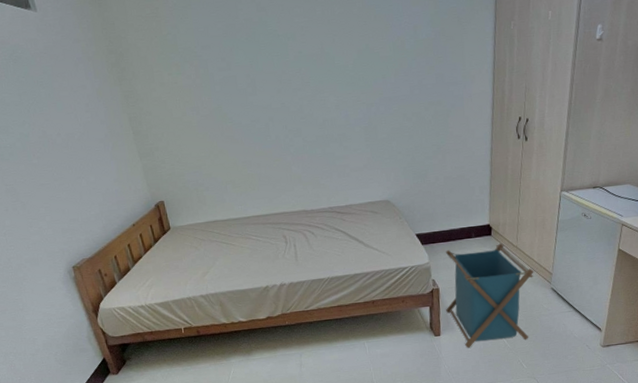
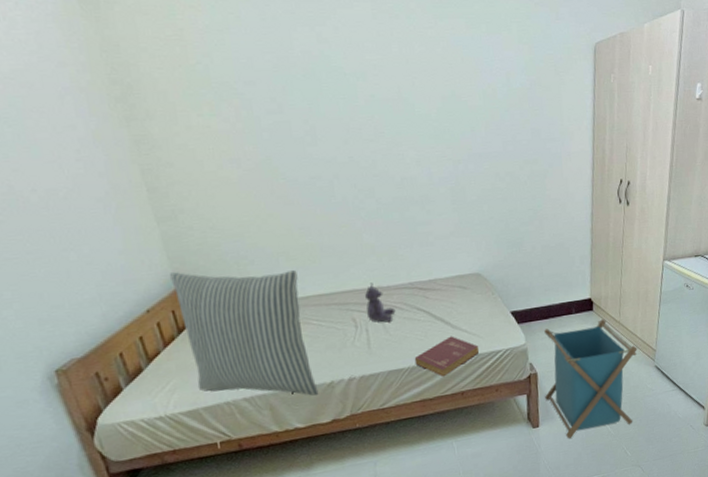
pillow: none [149,195,257,297] -> present [170,270,319,397]
stuffed animal: none [292,206,318,240] -> present [364,282,396,322]
book: none [333,253,388,288] -> present [414,336,479,377]

